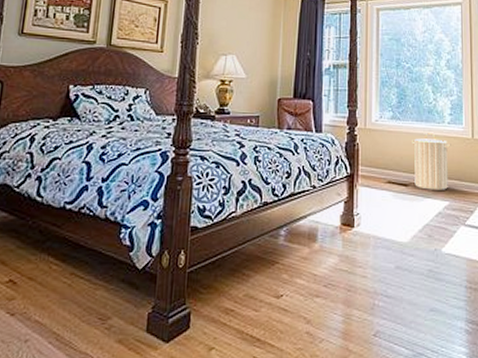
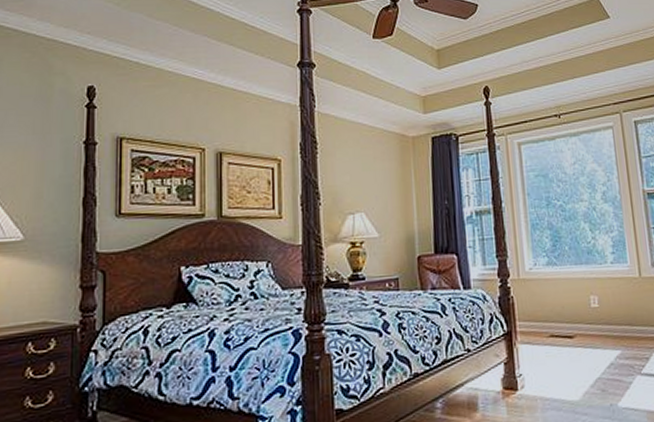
laundry hamper: present [412,133,451,190] -> none [572,276,618,340]

